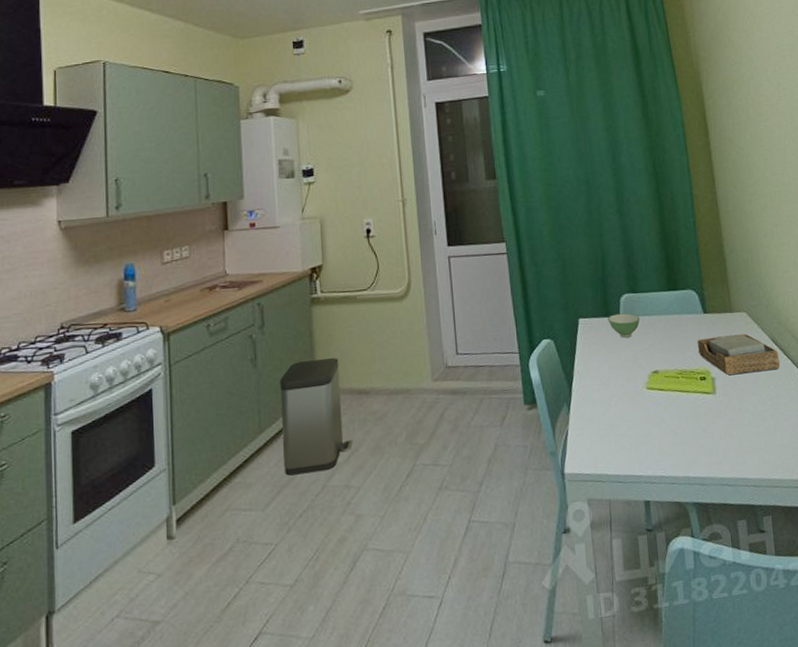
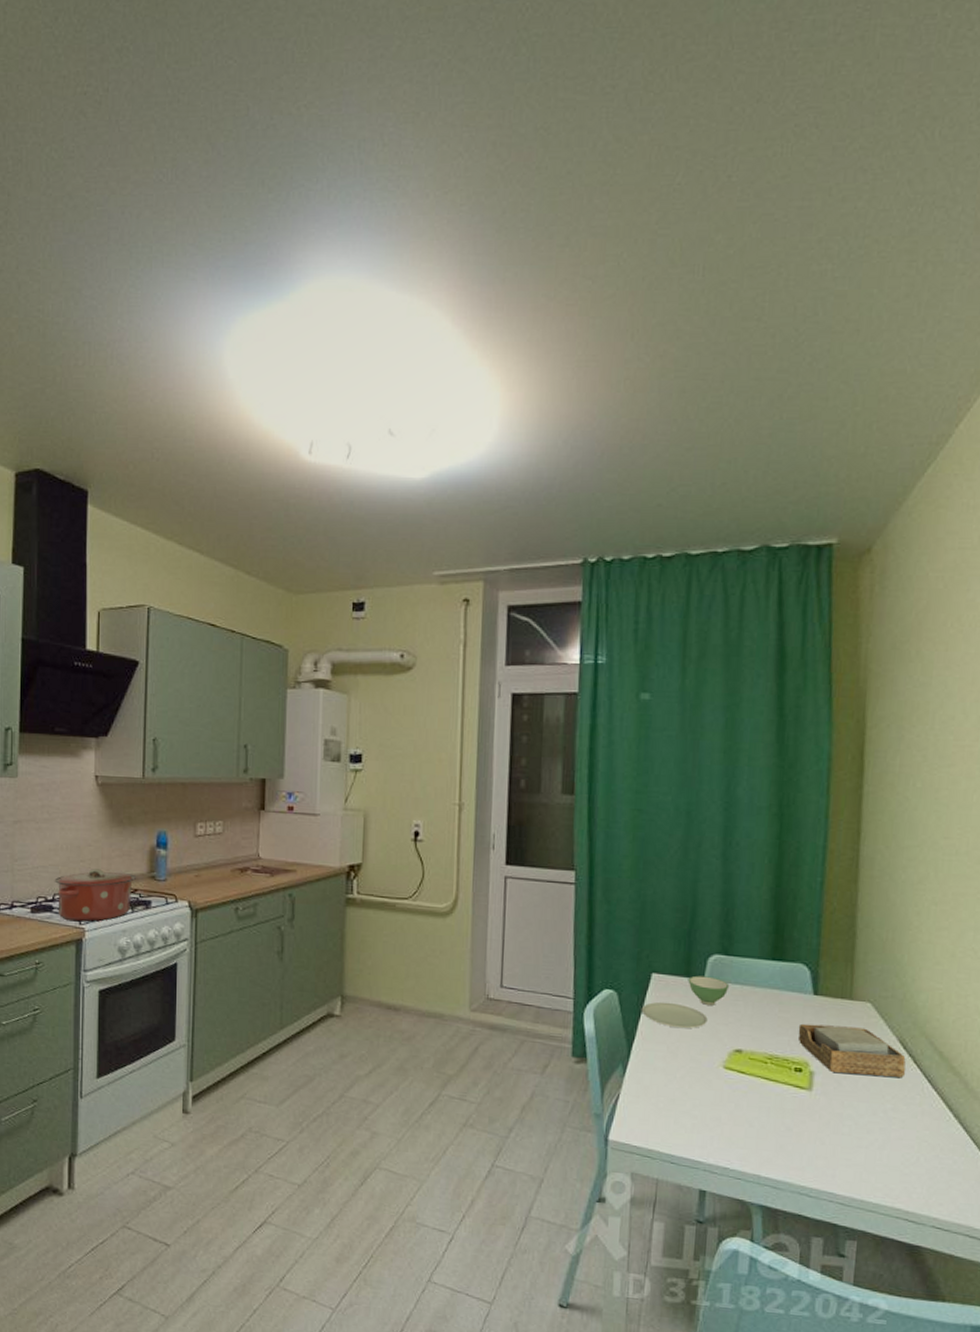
casserole: none [18,309,105,367] -> present [54,869,136,922]
pedal bin: present [280,357,353,476] -> none [302,963,376,1081]
plate: none [574,341,628,362] -> present [641,1001,708,1029]

